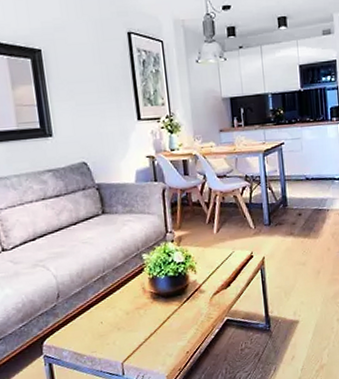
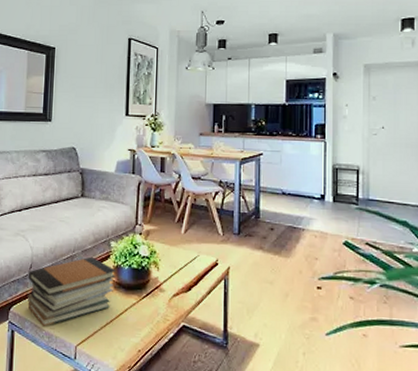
book stack: none [56,273,153,353] -> present [28,256,116,327]

